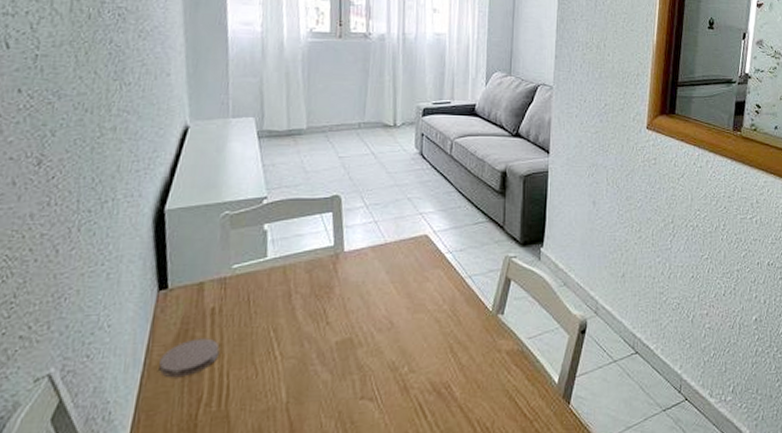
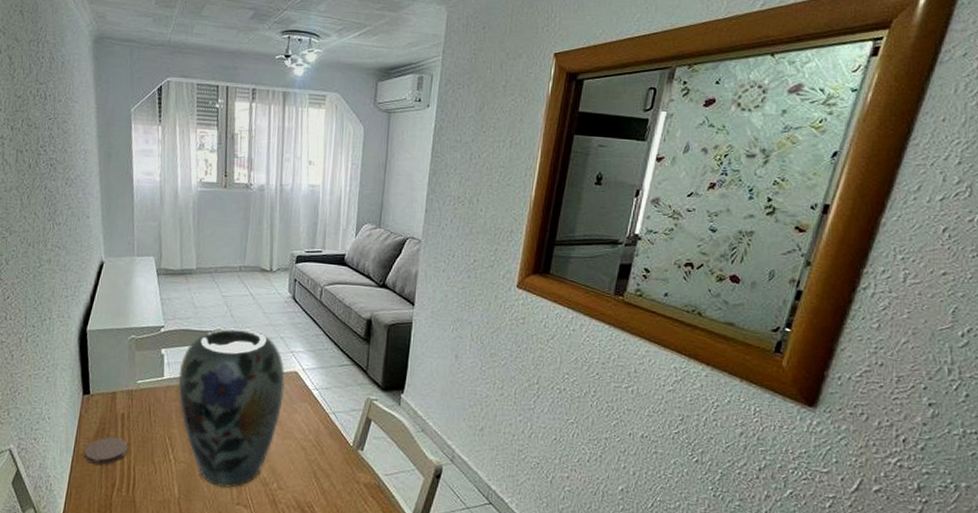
vase: none [284,191,415,382] -> present [177,328,286,488]

